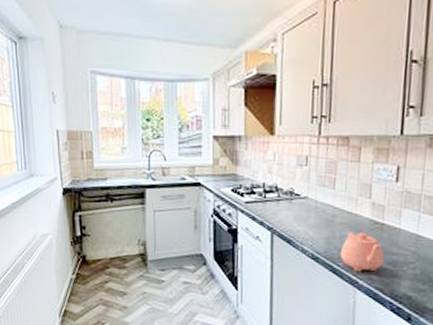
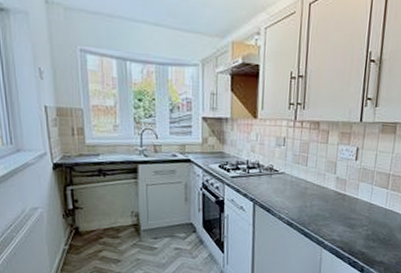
teapot: present [340,232,384,273] -> none [310,201,345,235]

